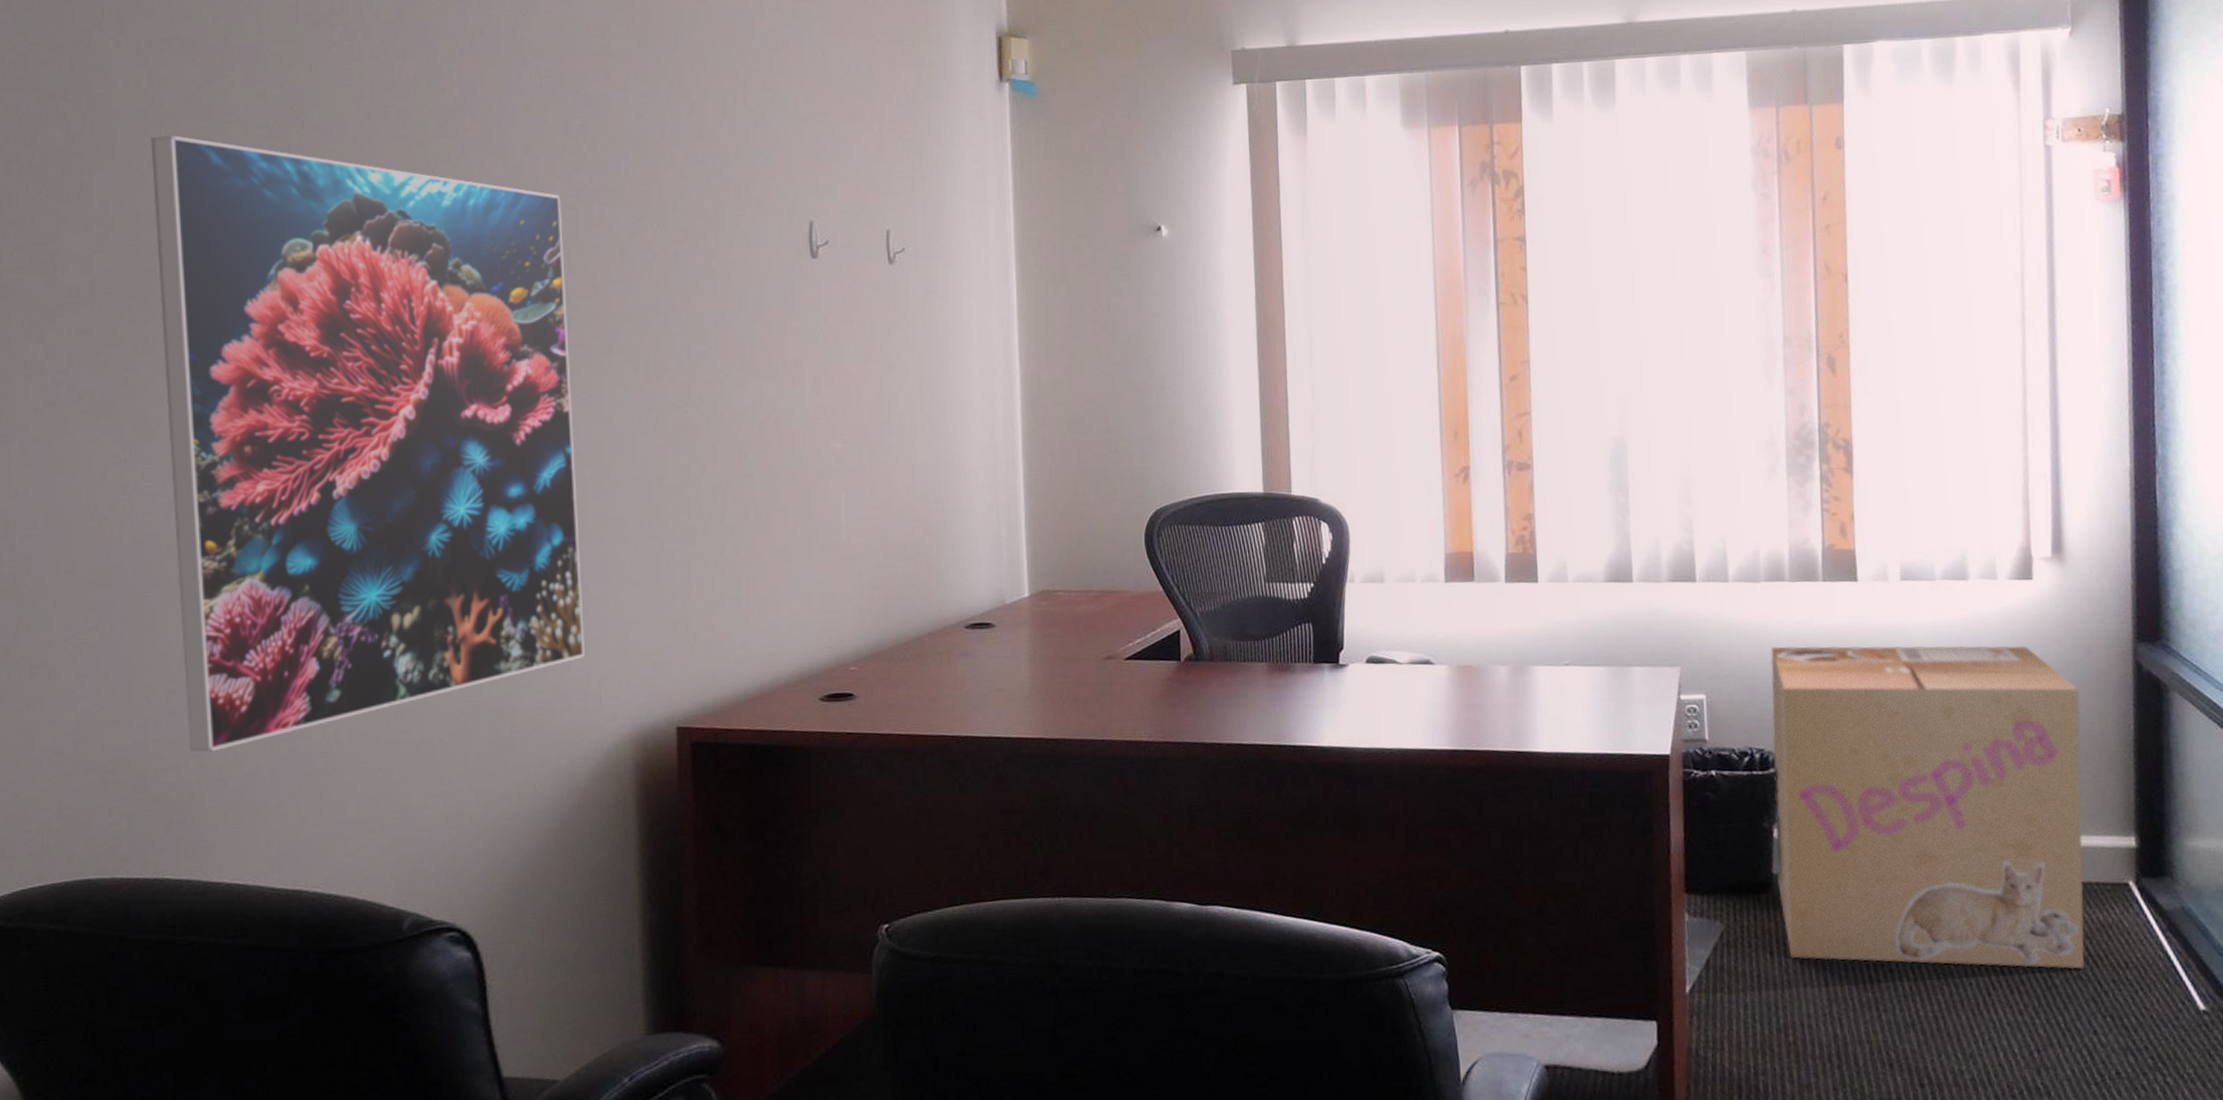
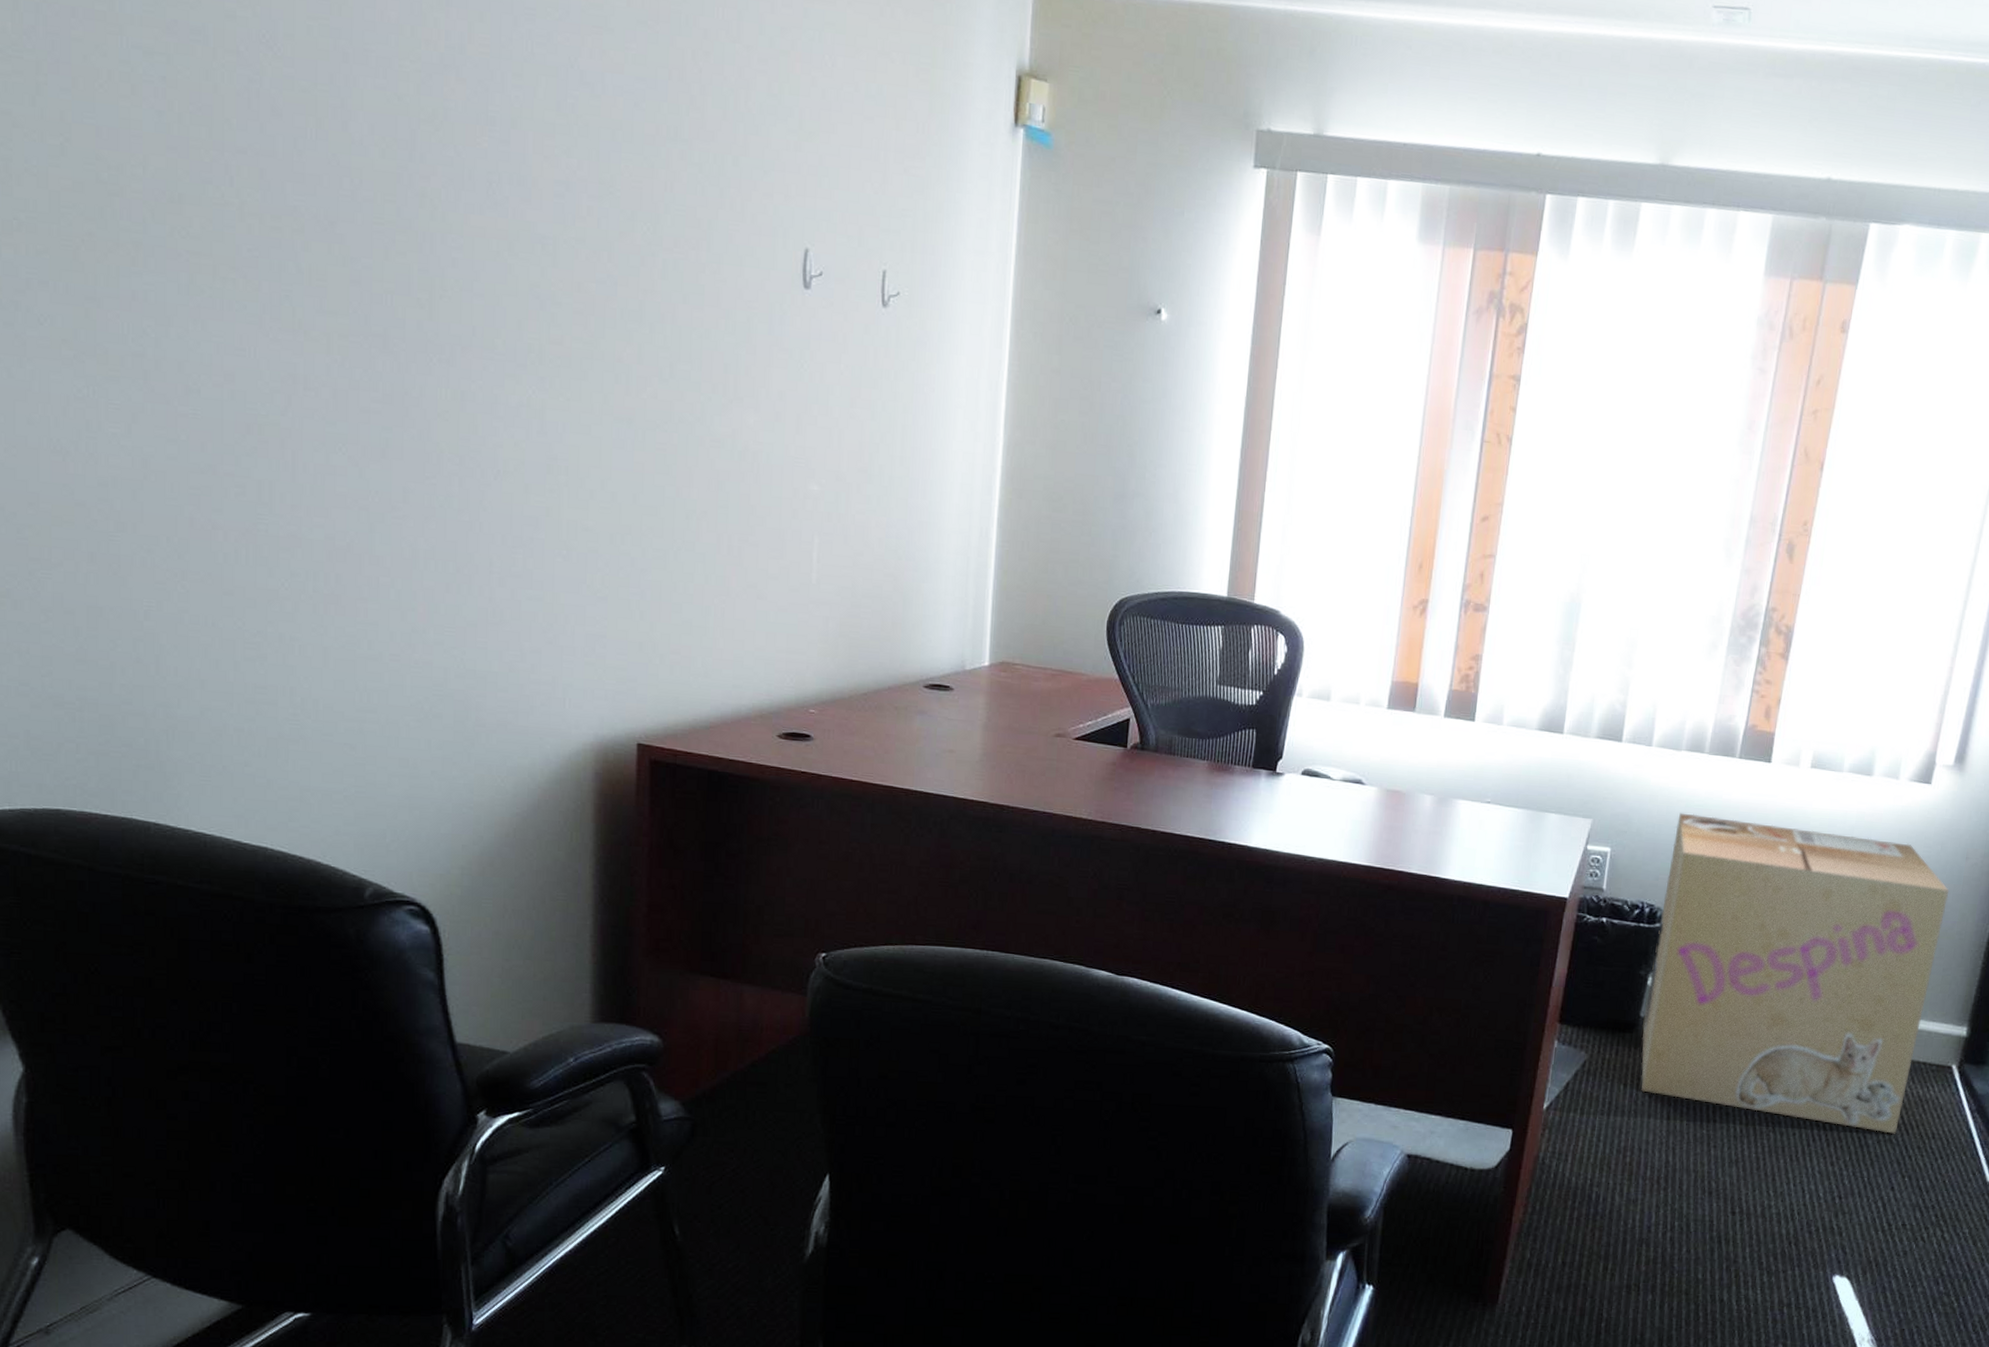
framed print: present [151,135,585,753] -> none [111,44,552,704]

